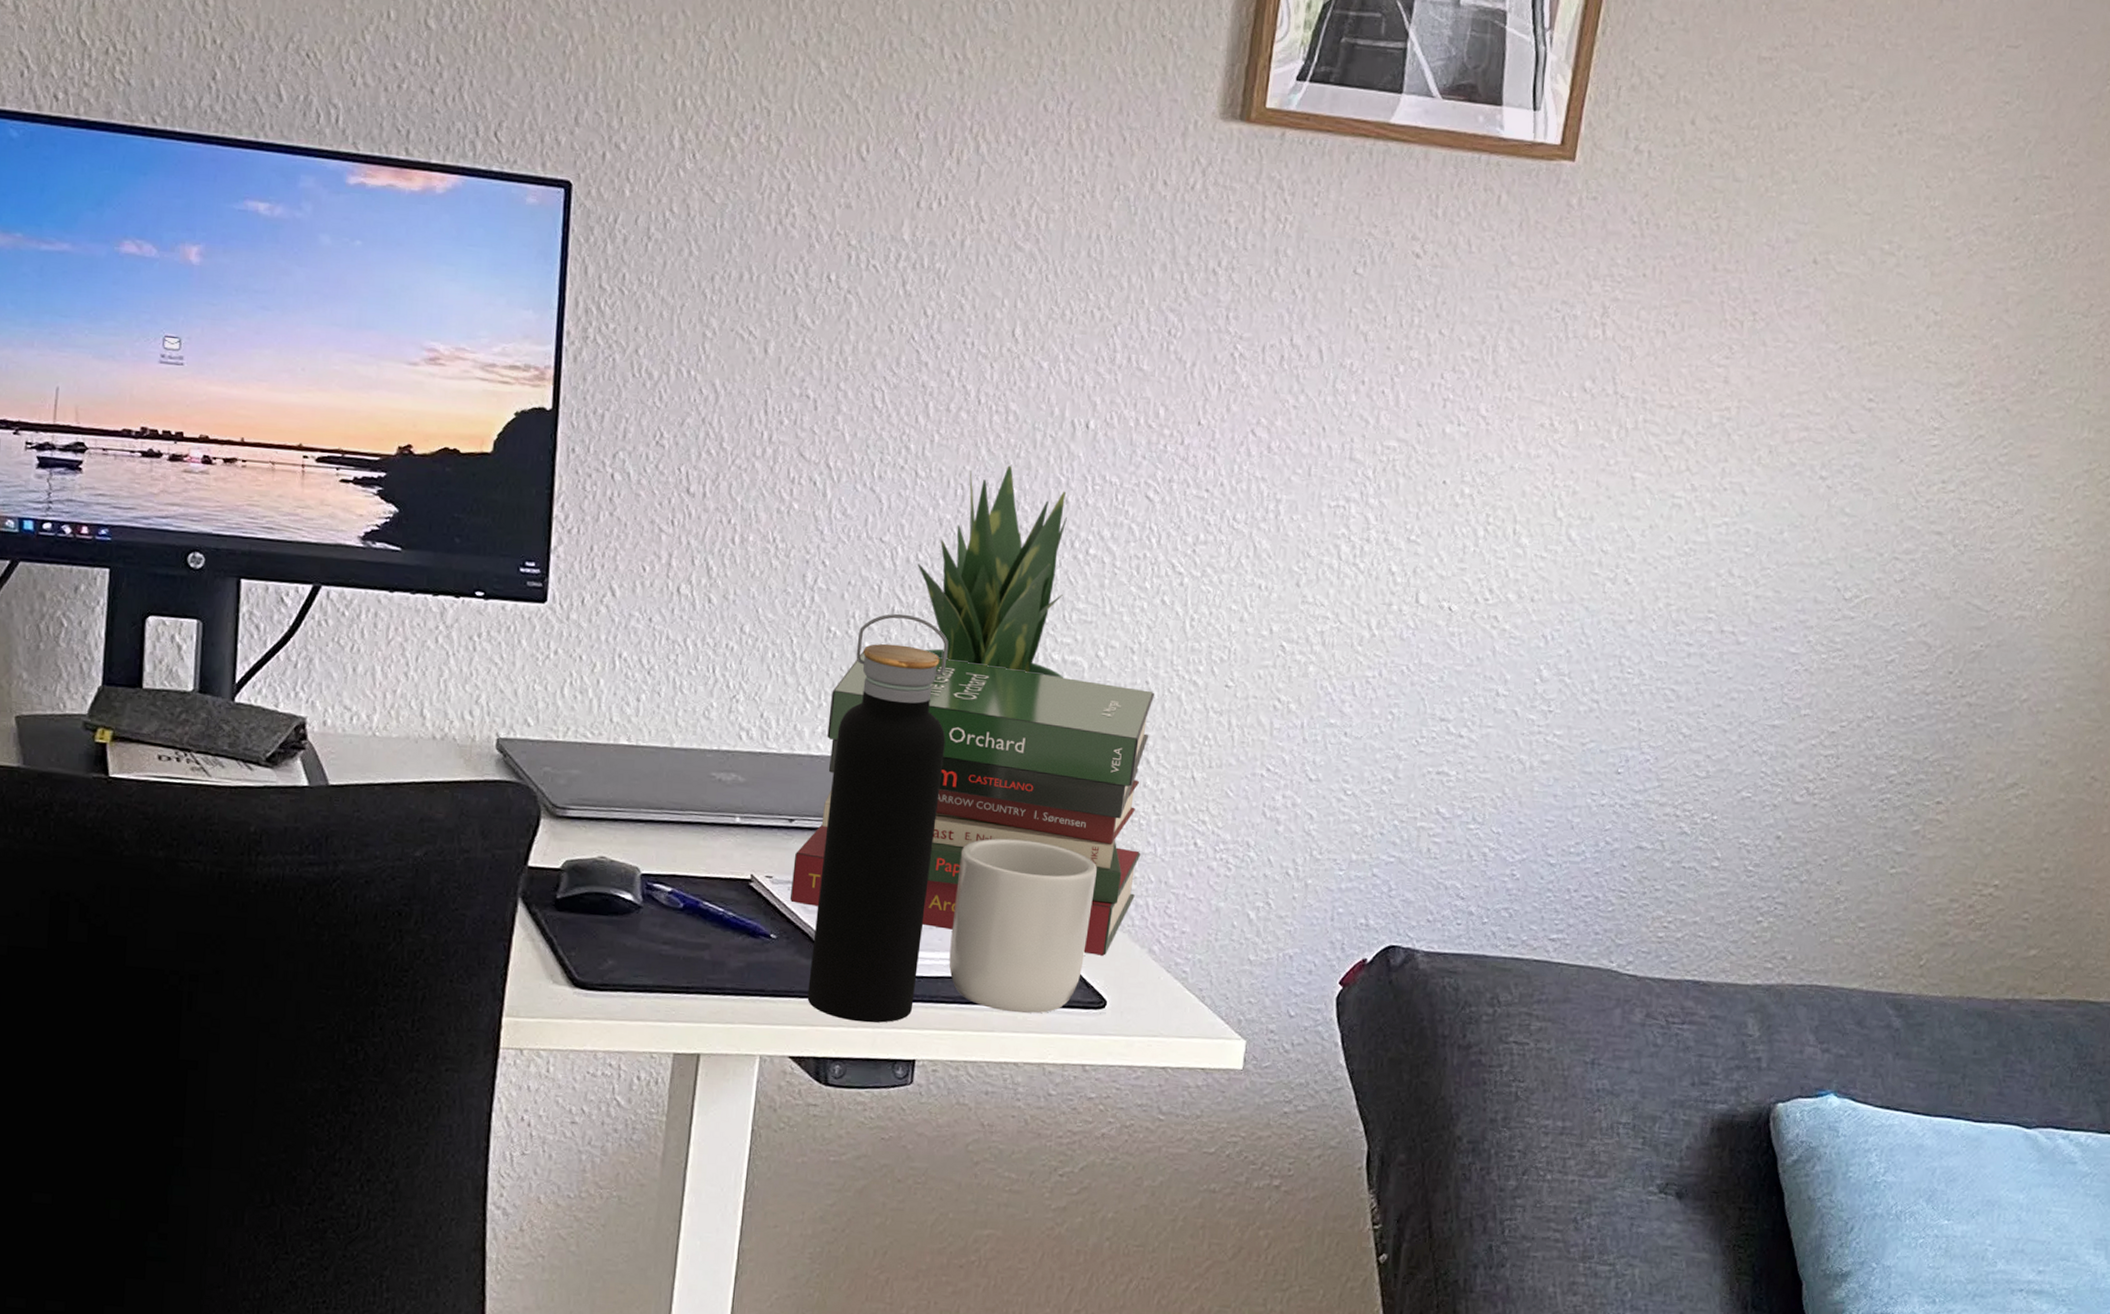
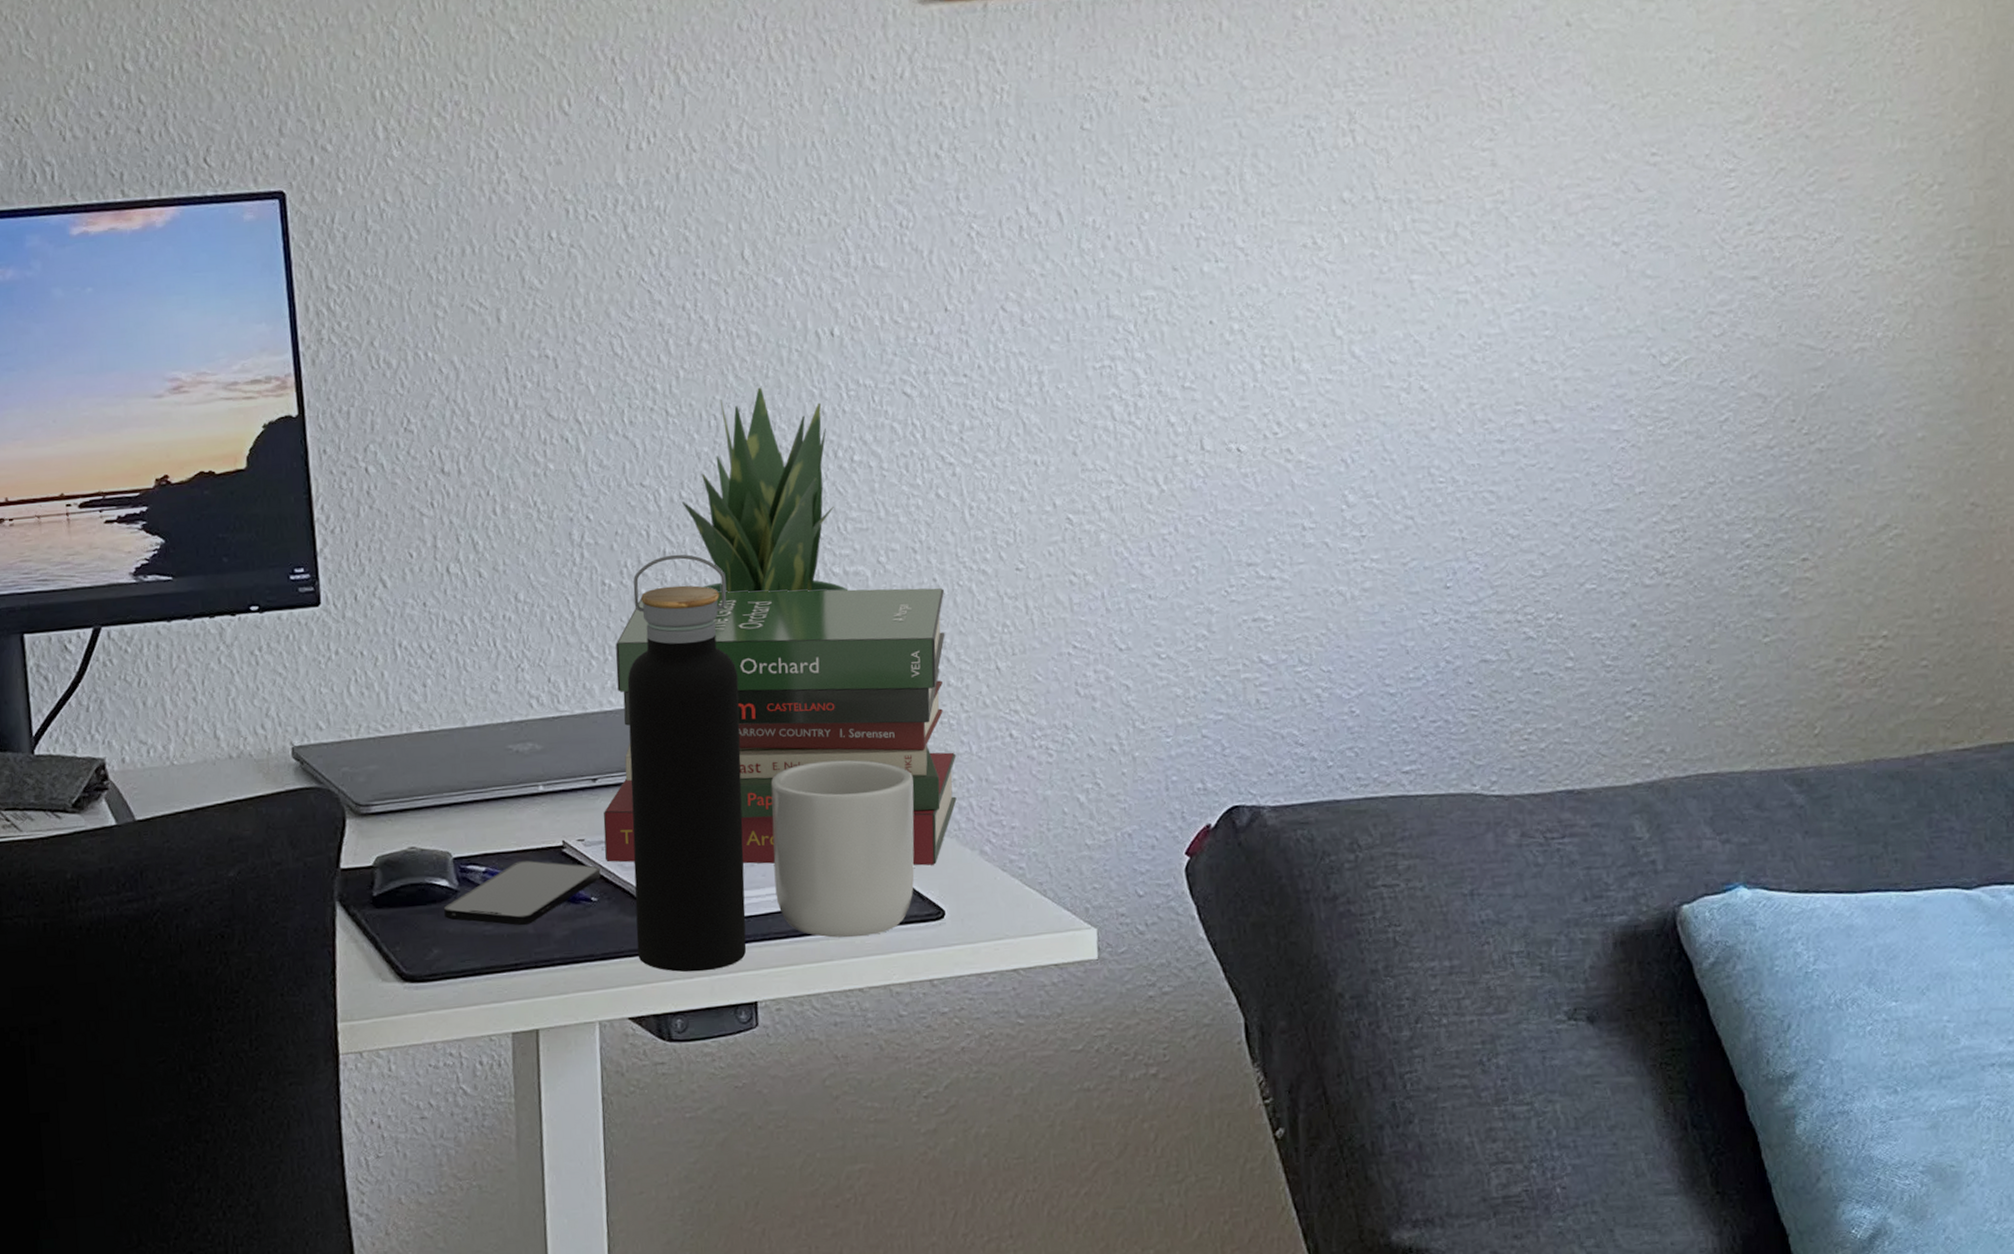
phone: none [624,887,784,951] -> present [444,860,601,925]

